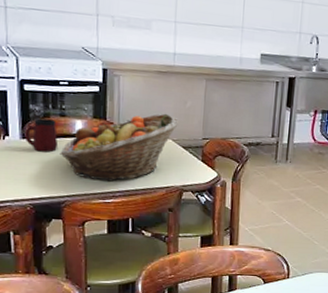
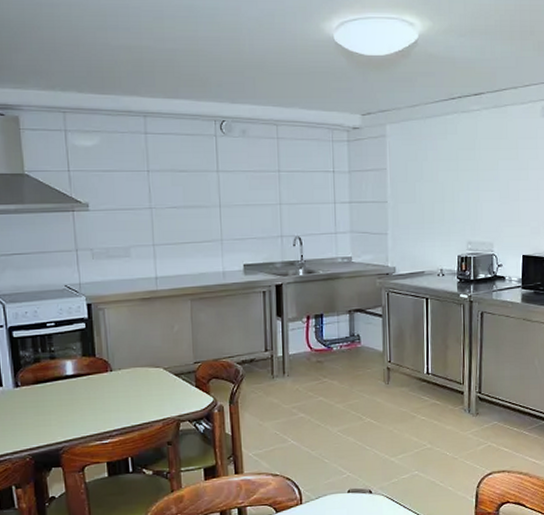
mug: present [24,118,57,152] -> none [17,364,50,399]
fruit basket: present [60,113,178,182] -> none [53,341,168,421]

